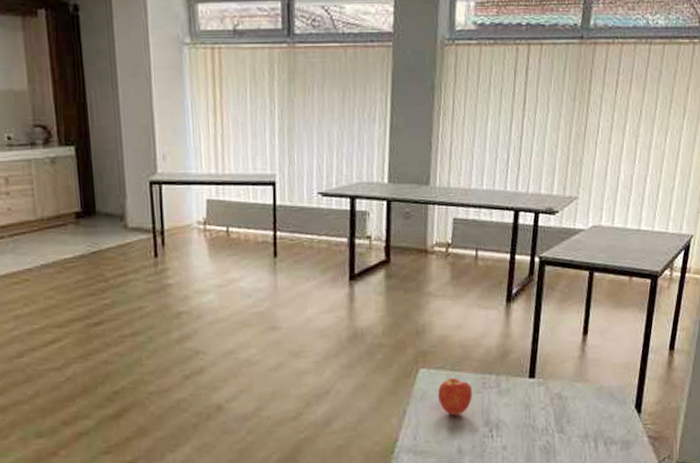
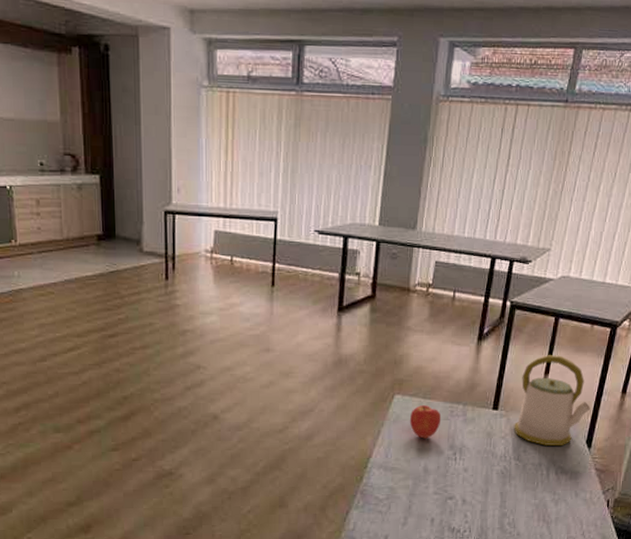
kettle: none [554,312,636,414] -> present [514,355,590,446]

